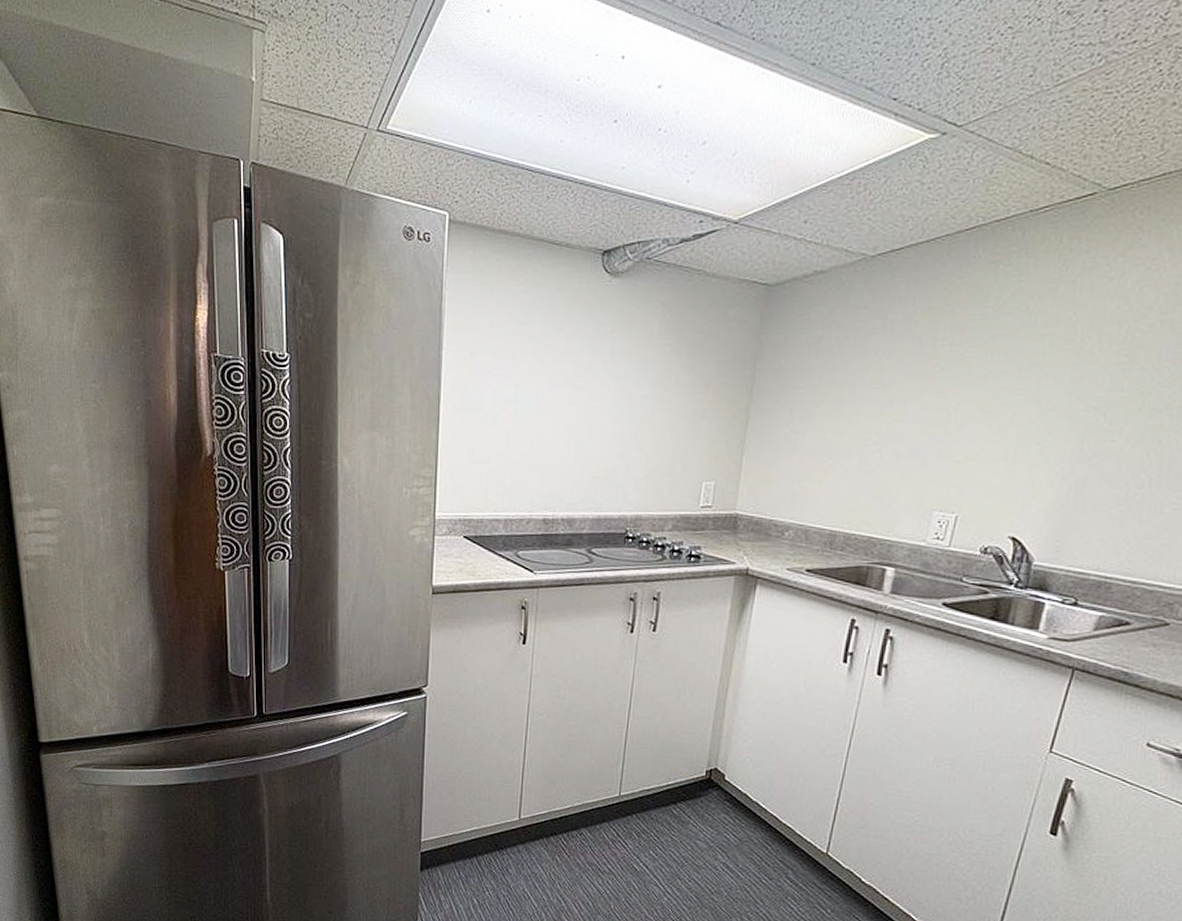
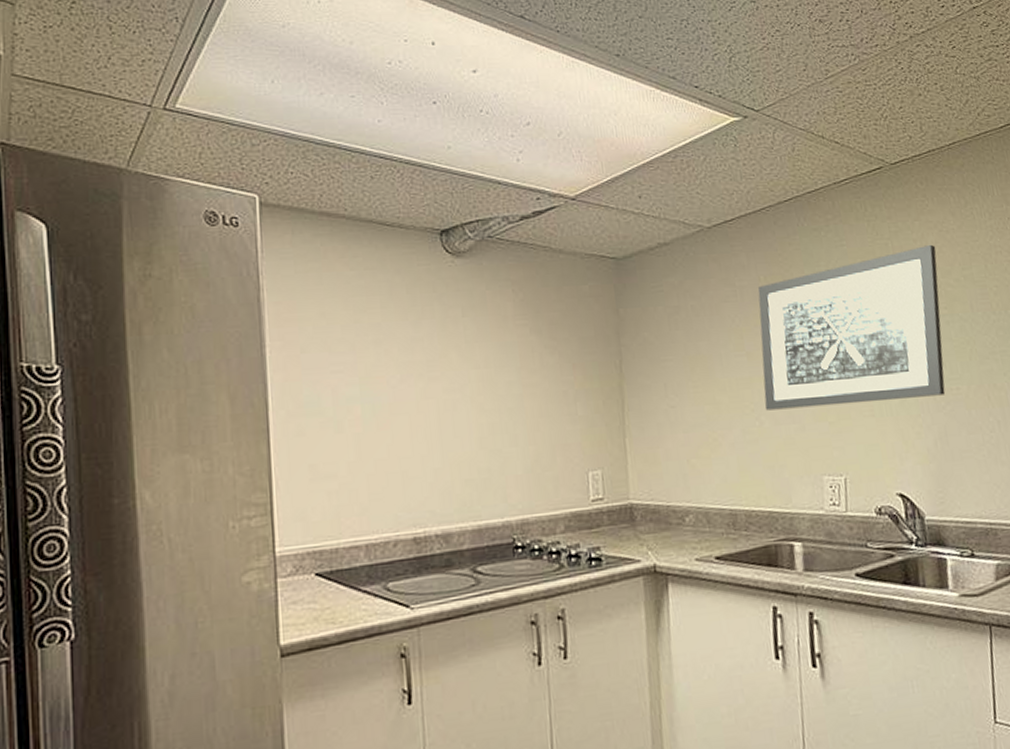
wall art: none [888,283,1136,446] -> present [758,244,946,411]

